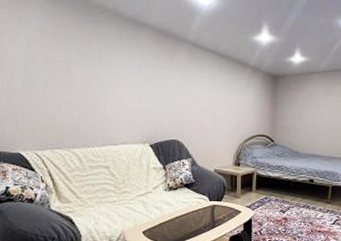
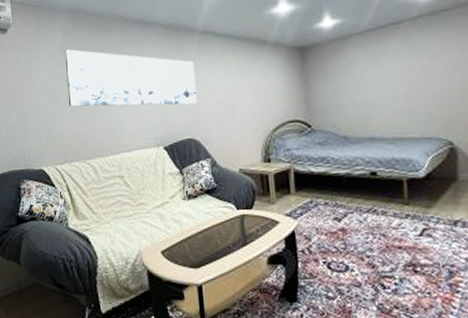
wall art: none [44,32,183,109] -> present [64,49,197,107]

